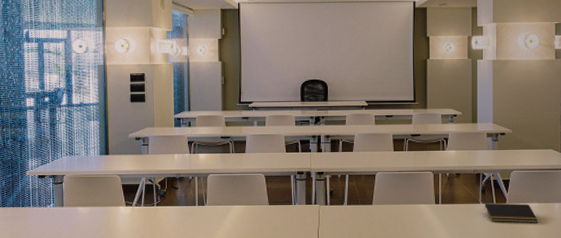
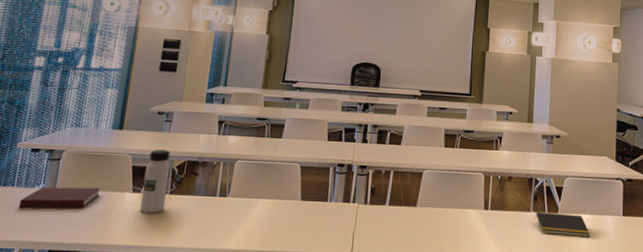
notebook: none [37,204,100,223] -> present [18,187,101,209]
water bottle: none [133,170,154,222] -> present [139,149,171,213]

